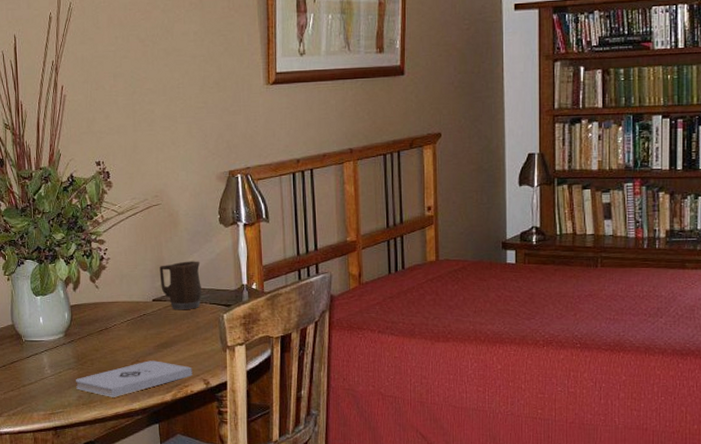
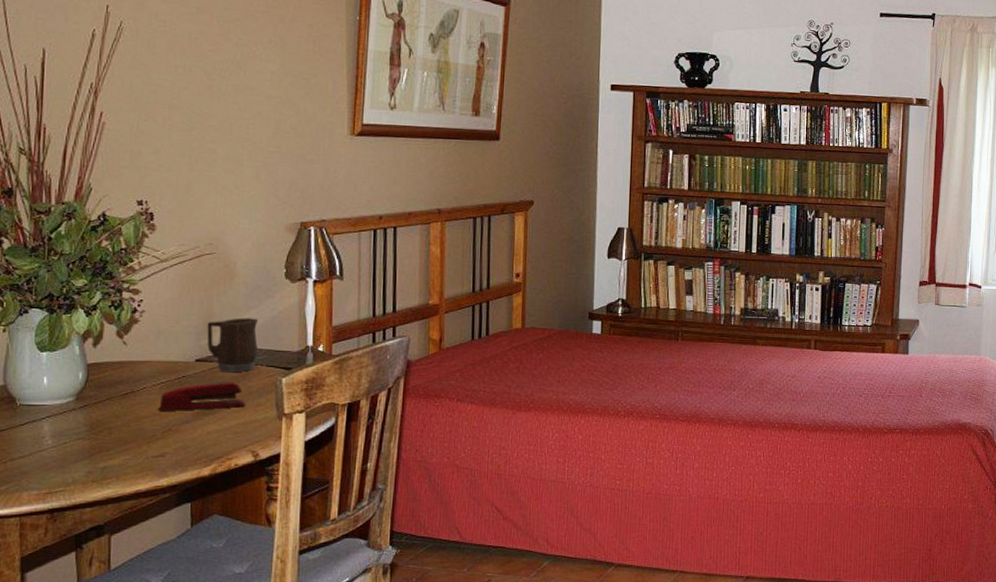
notepad: present [76,361,192,397] -> none [85,429,239,473]
stapler: none [126,318,196,345] -> present [157,382,246,411]

